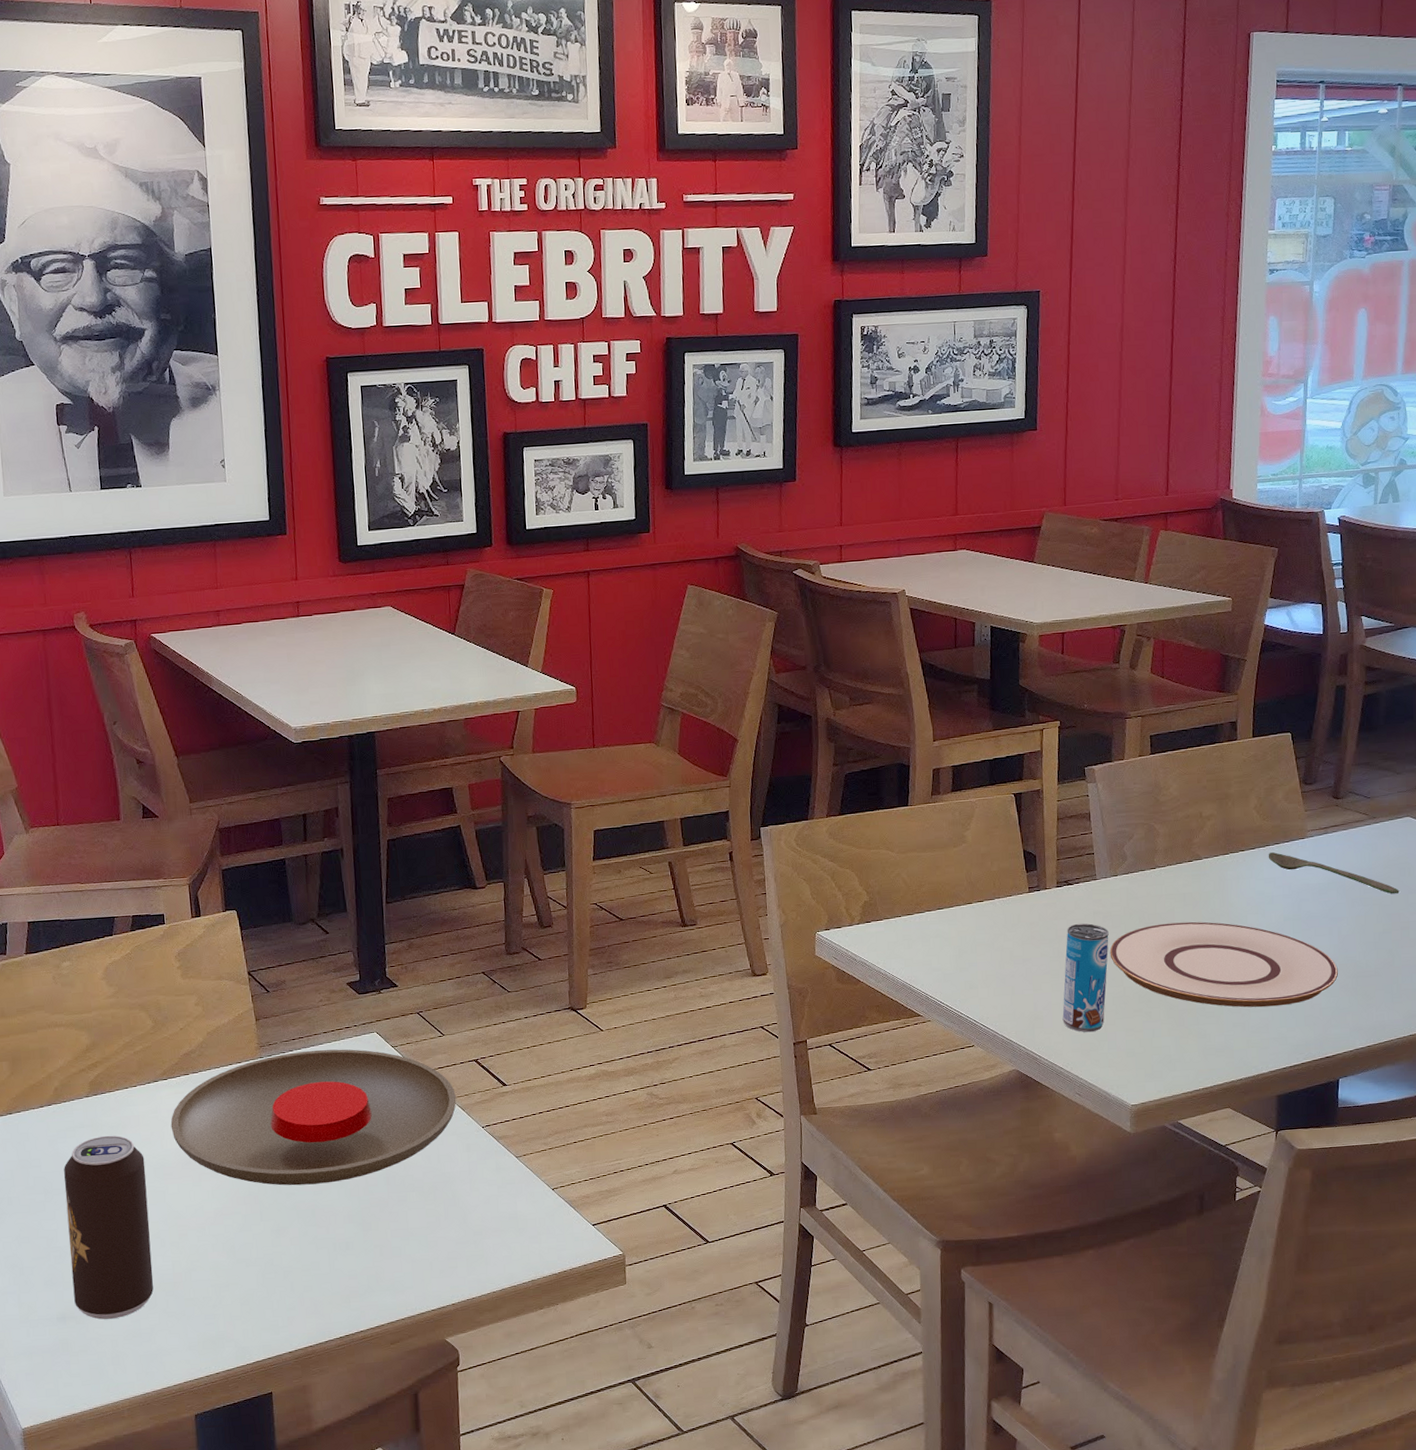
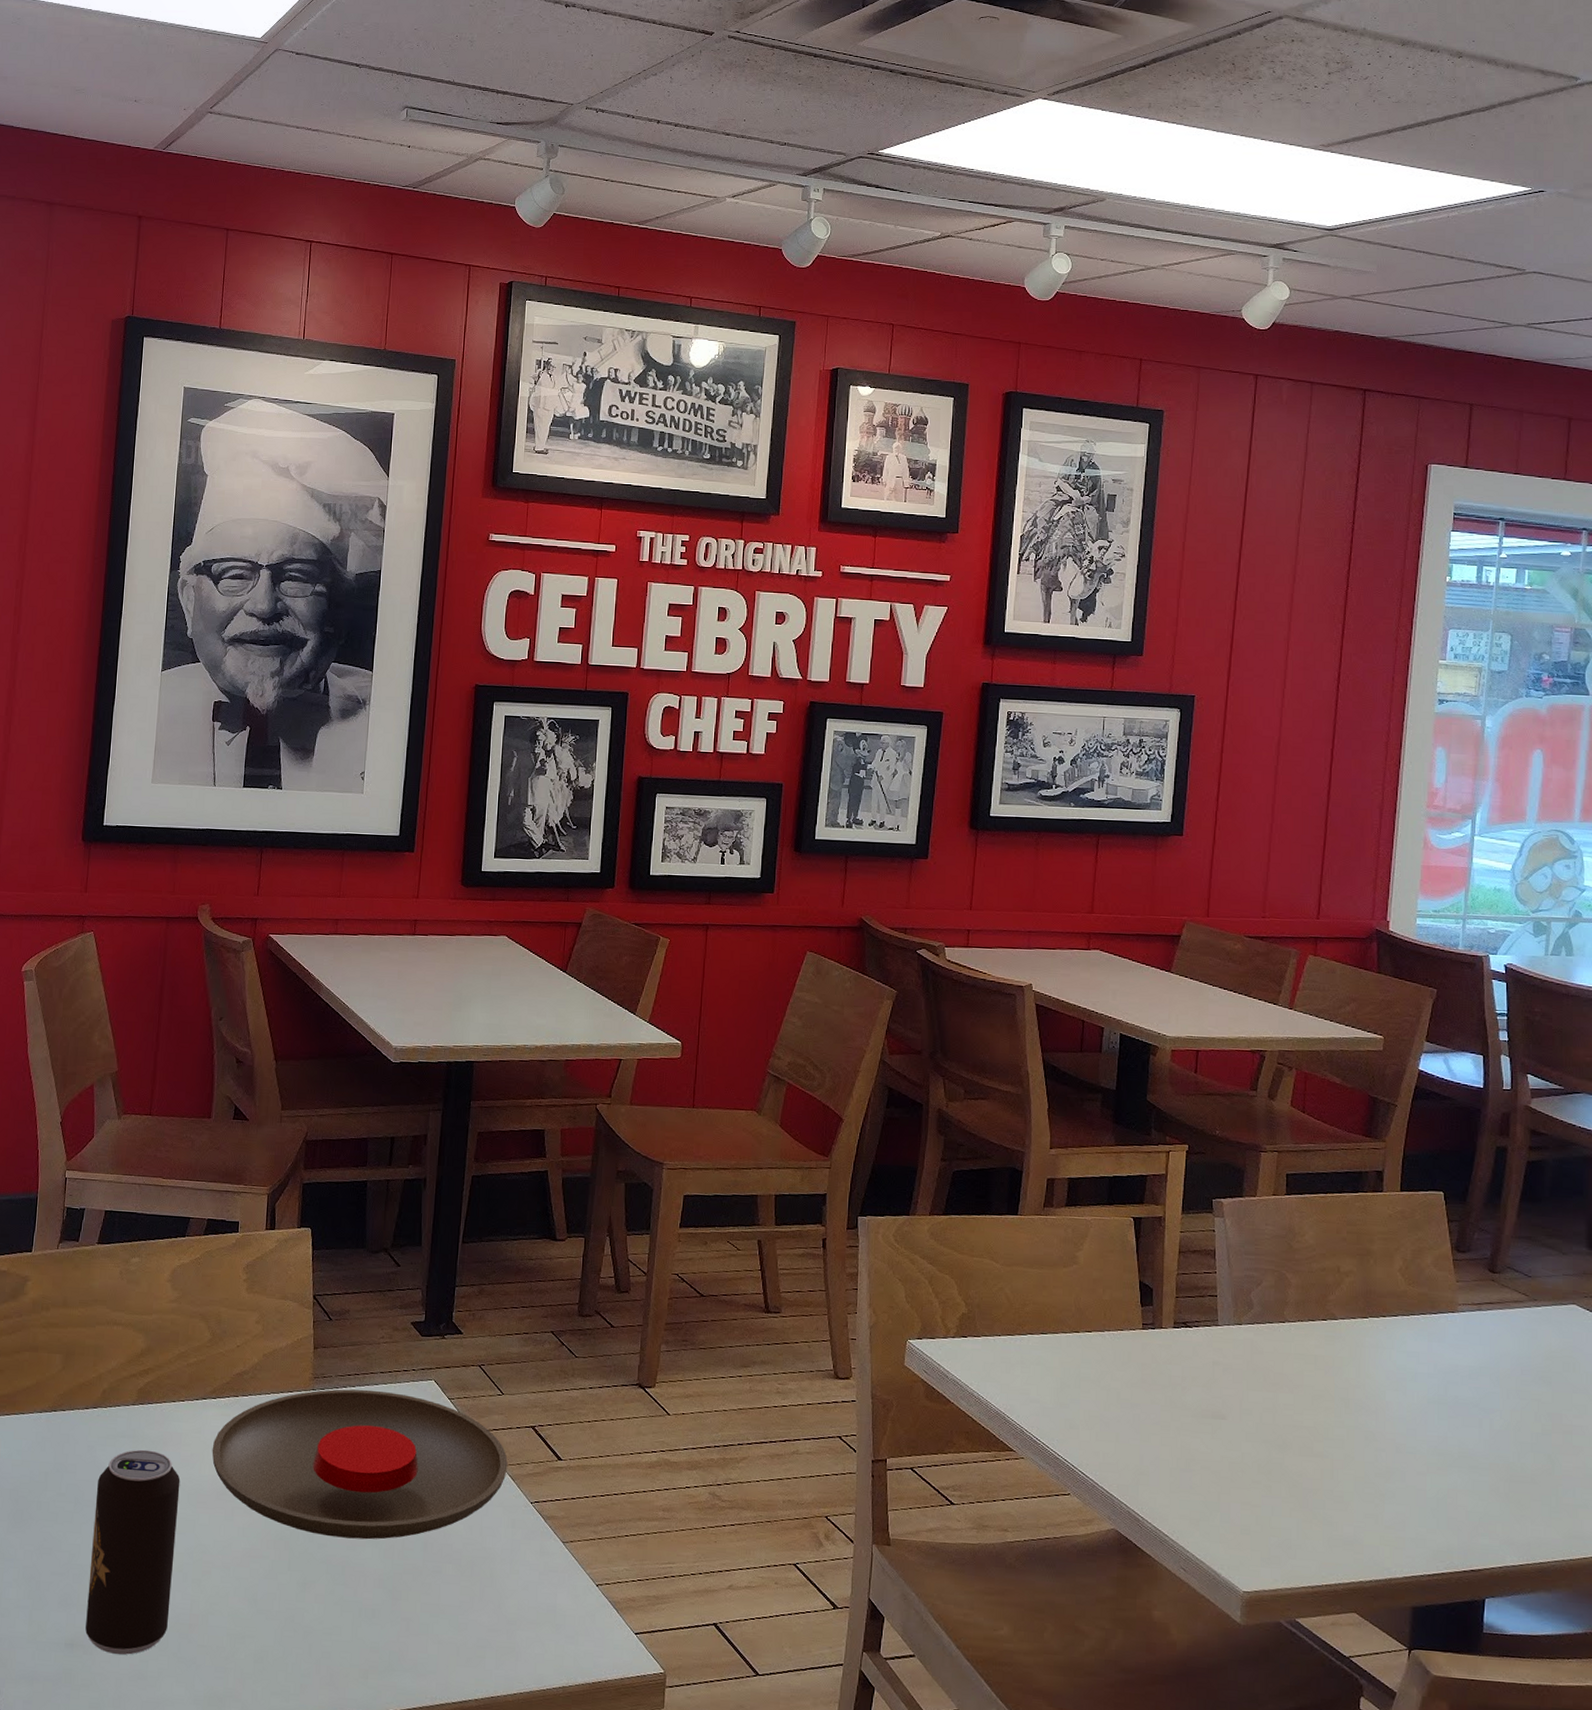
beverage can: present [1062,923,1109,1033] -> none [1171,1372,1228,1500]
plate: present [1109,921,1338,1008] -> none [1228,1386,1488,1502]
spoon: present [1268,852,1400,894] -> none [1412,1323,1562,1391]

